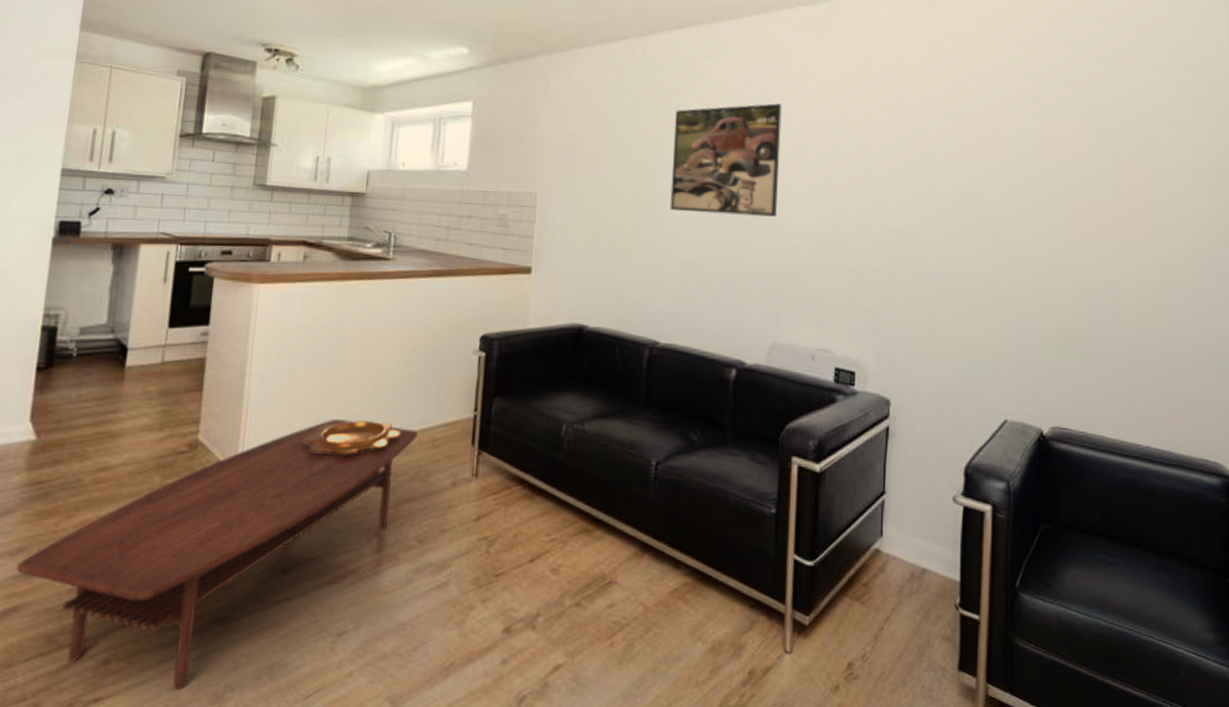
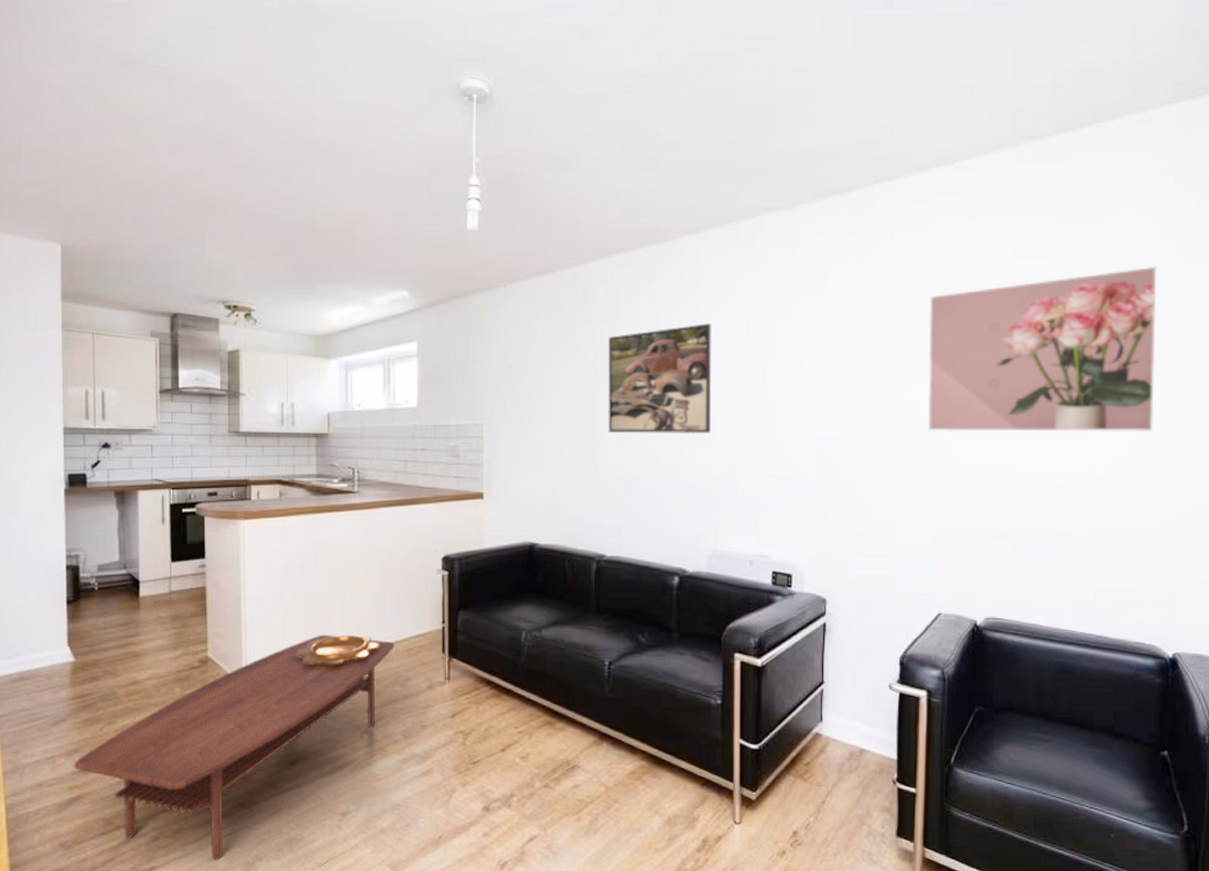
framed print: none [995,78,1213,242] -> present [927,266,1157,432]

